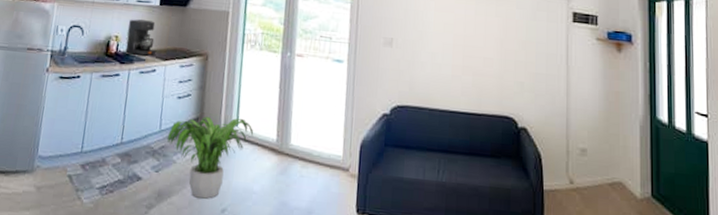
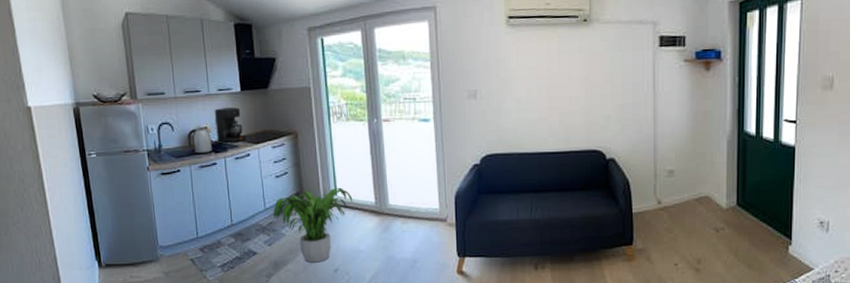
kettle: none [94,35,121,64] -> present [187,127,213,155]

